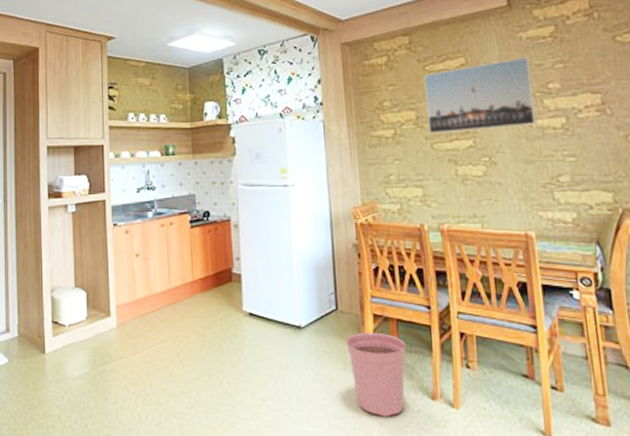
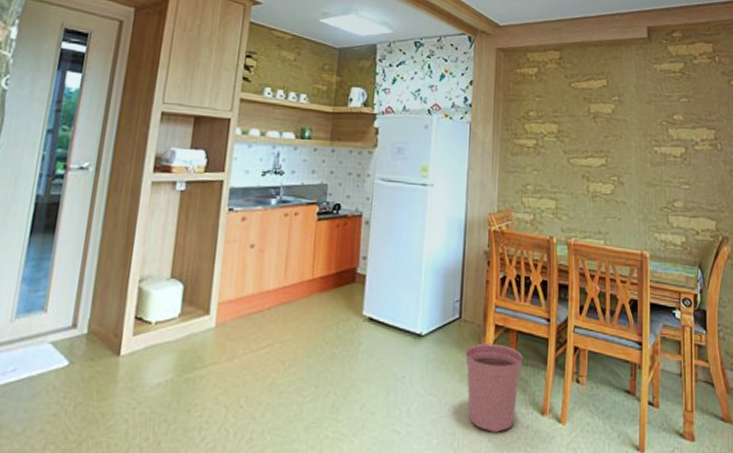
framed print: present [423,57,537,134] -> none [568,87,661,151]

